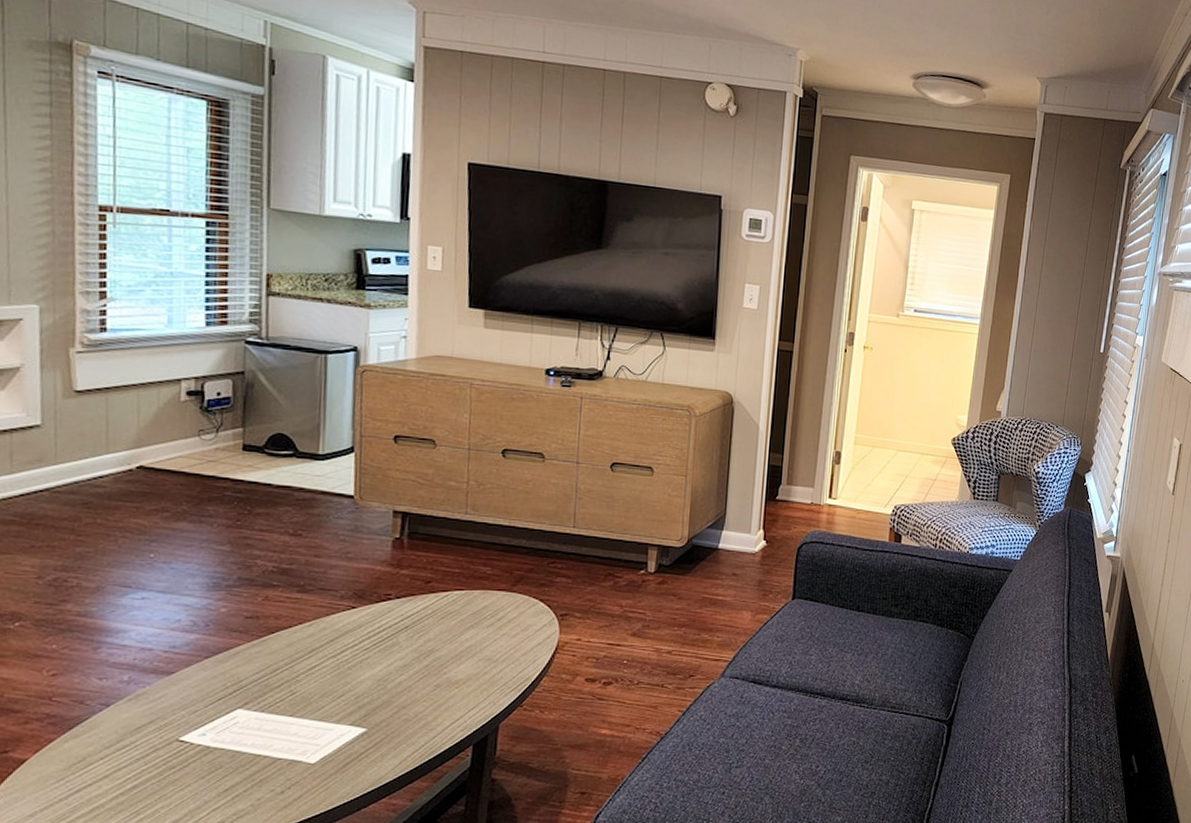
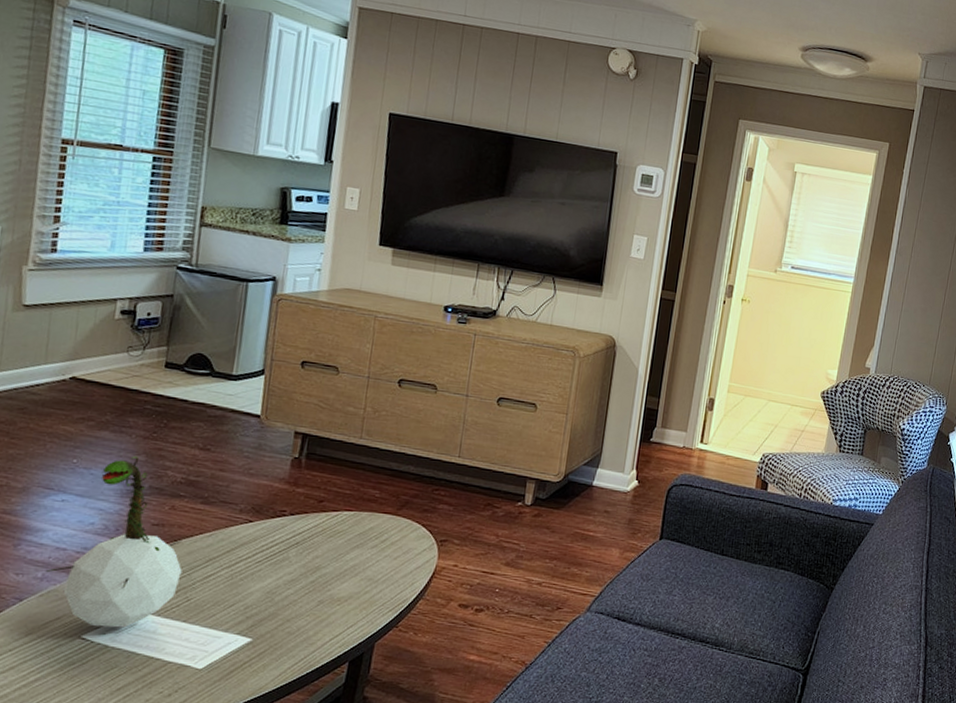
plant: none [131,546,283,728] -> present [45,455,182,628]

